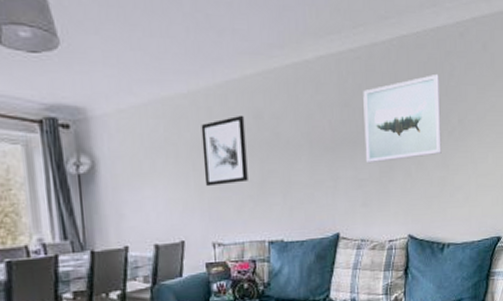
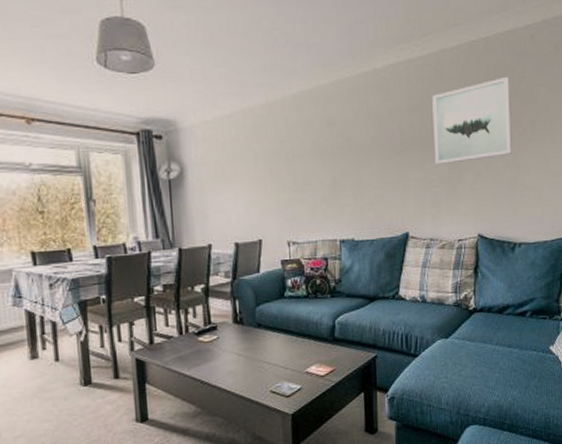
wall art: present [201,115,248,187] -> none [278,122,321,190]

